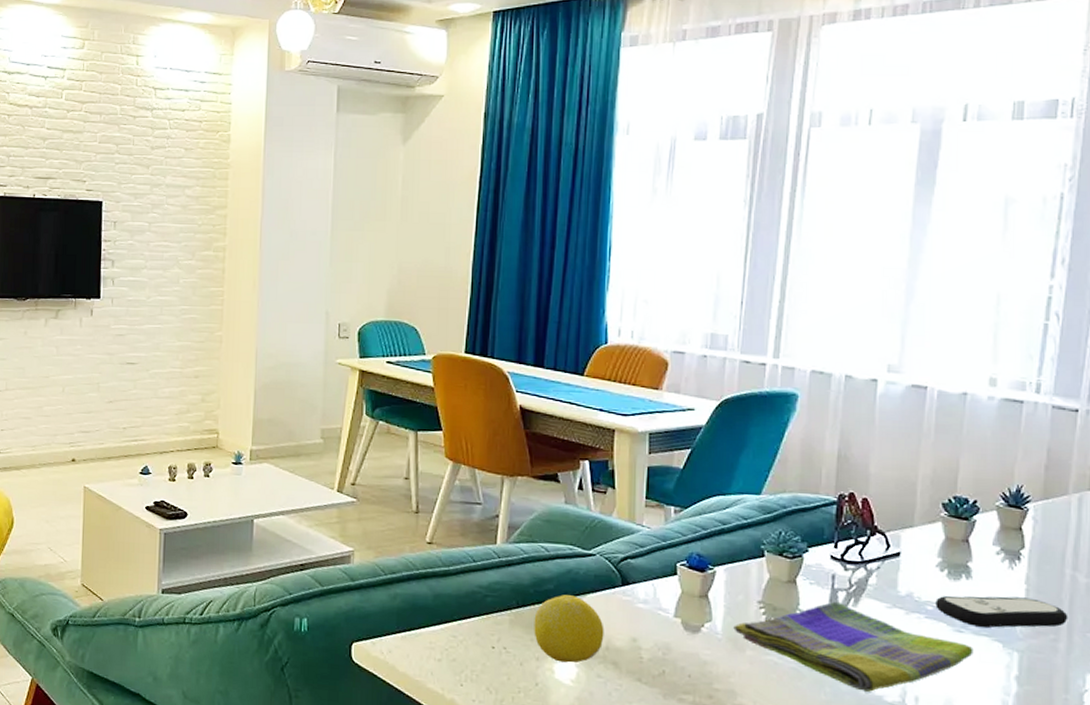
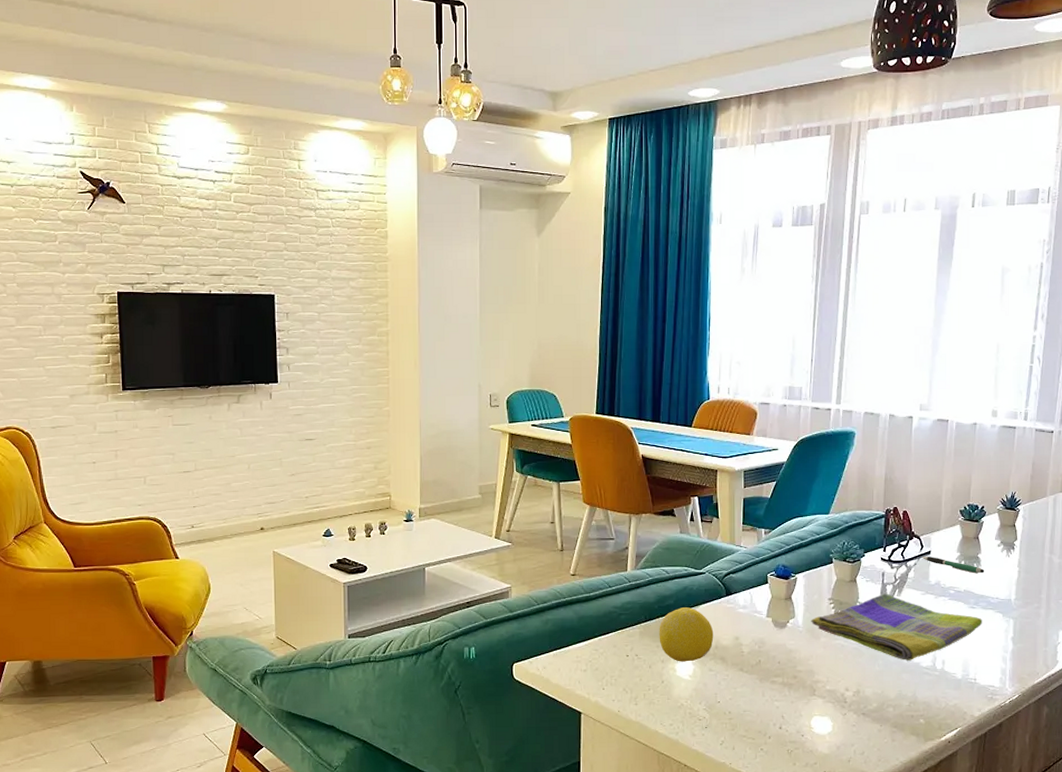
pen: none [889,558,977,588] -> present [922,556,985,574]
remote control: present [935,595,1068,628] -> none [956,577,1047,603]

